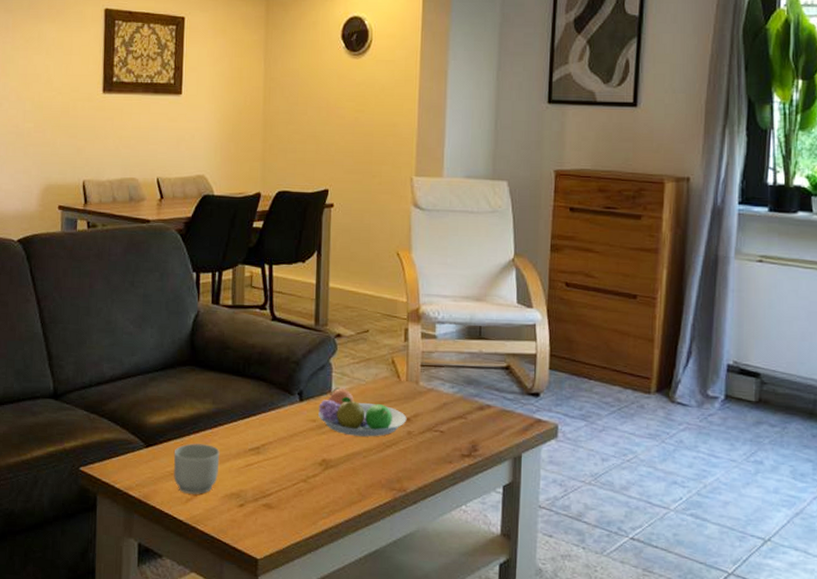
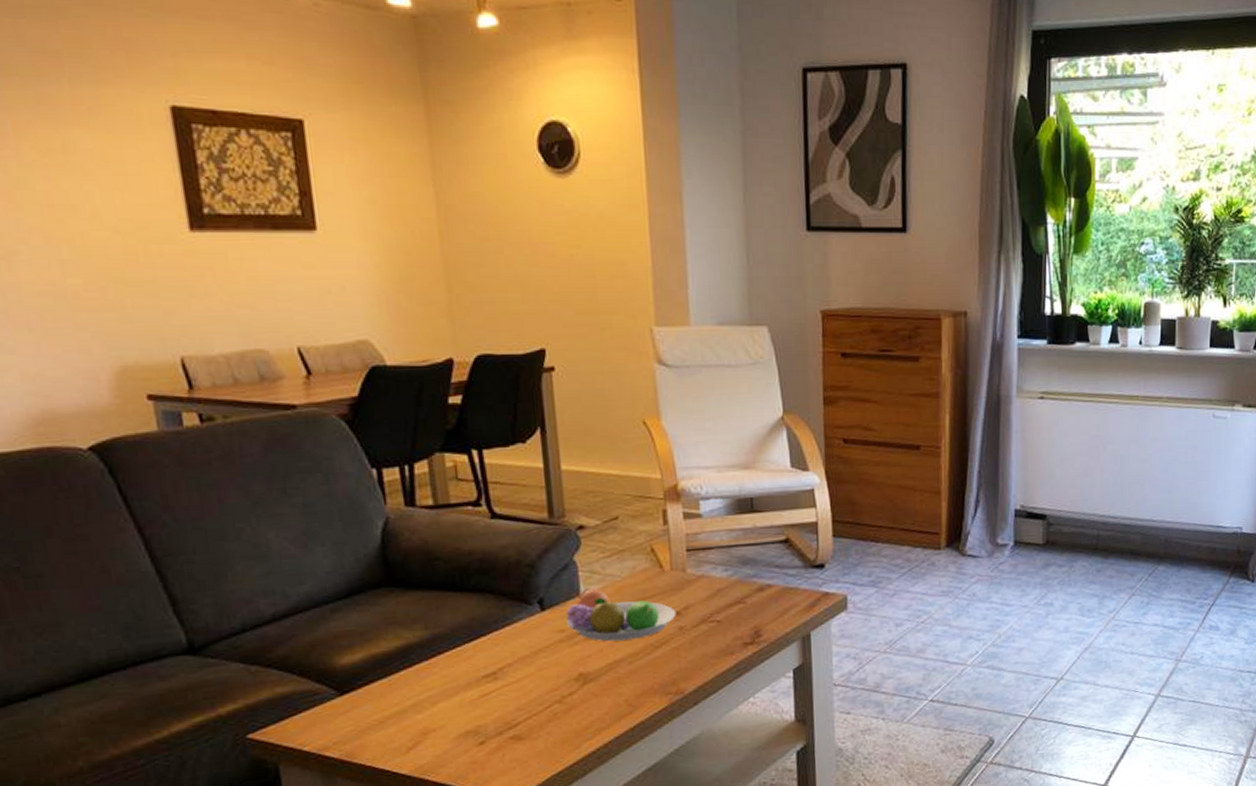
mug: present [173,443,220,495] -> none [380,679,446,742]

